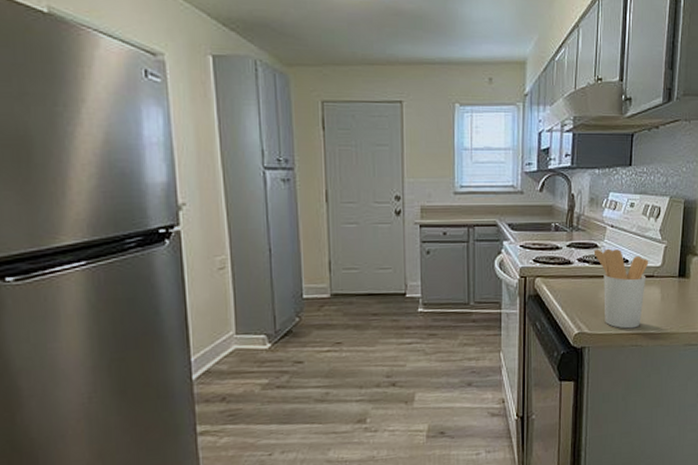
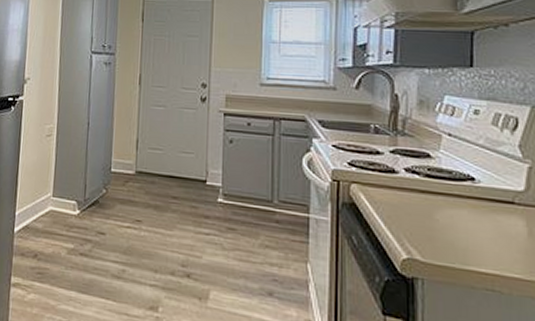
utensil holder: present [593,248,649,329] -> none [425,159,506,267]

